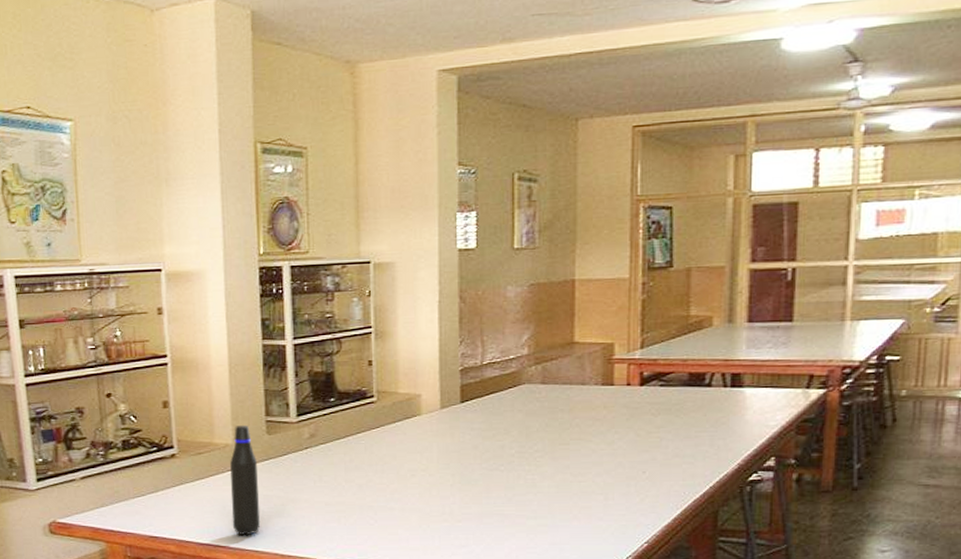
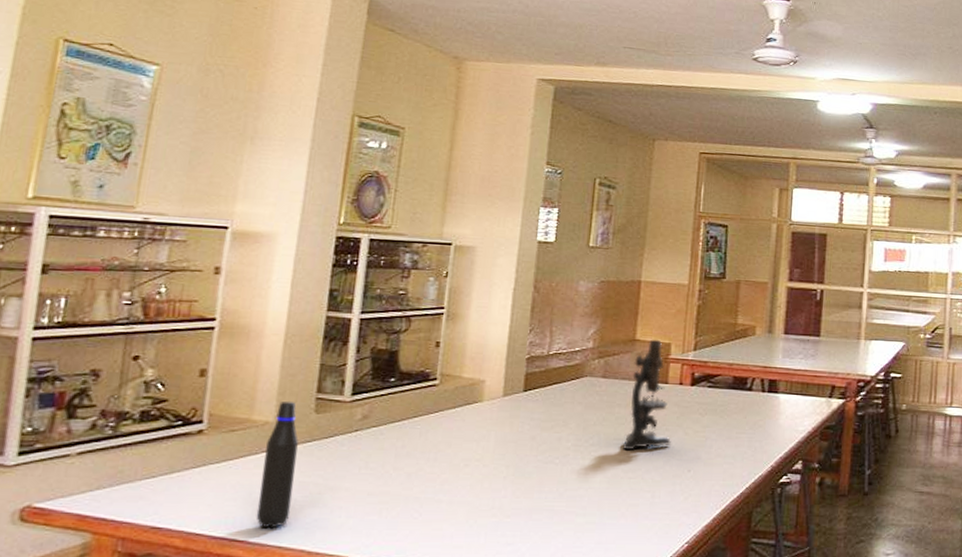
microscope: none [570,340,622,454] -> present [623,339,671,450]

